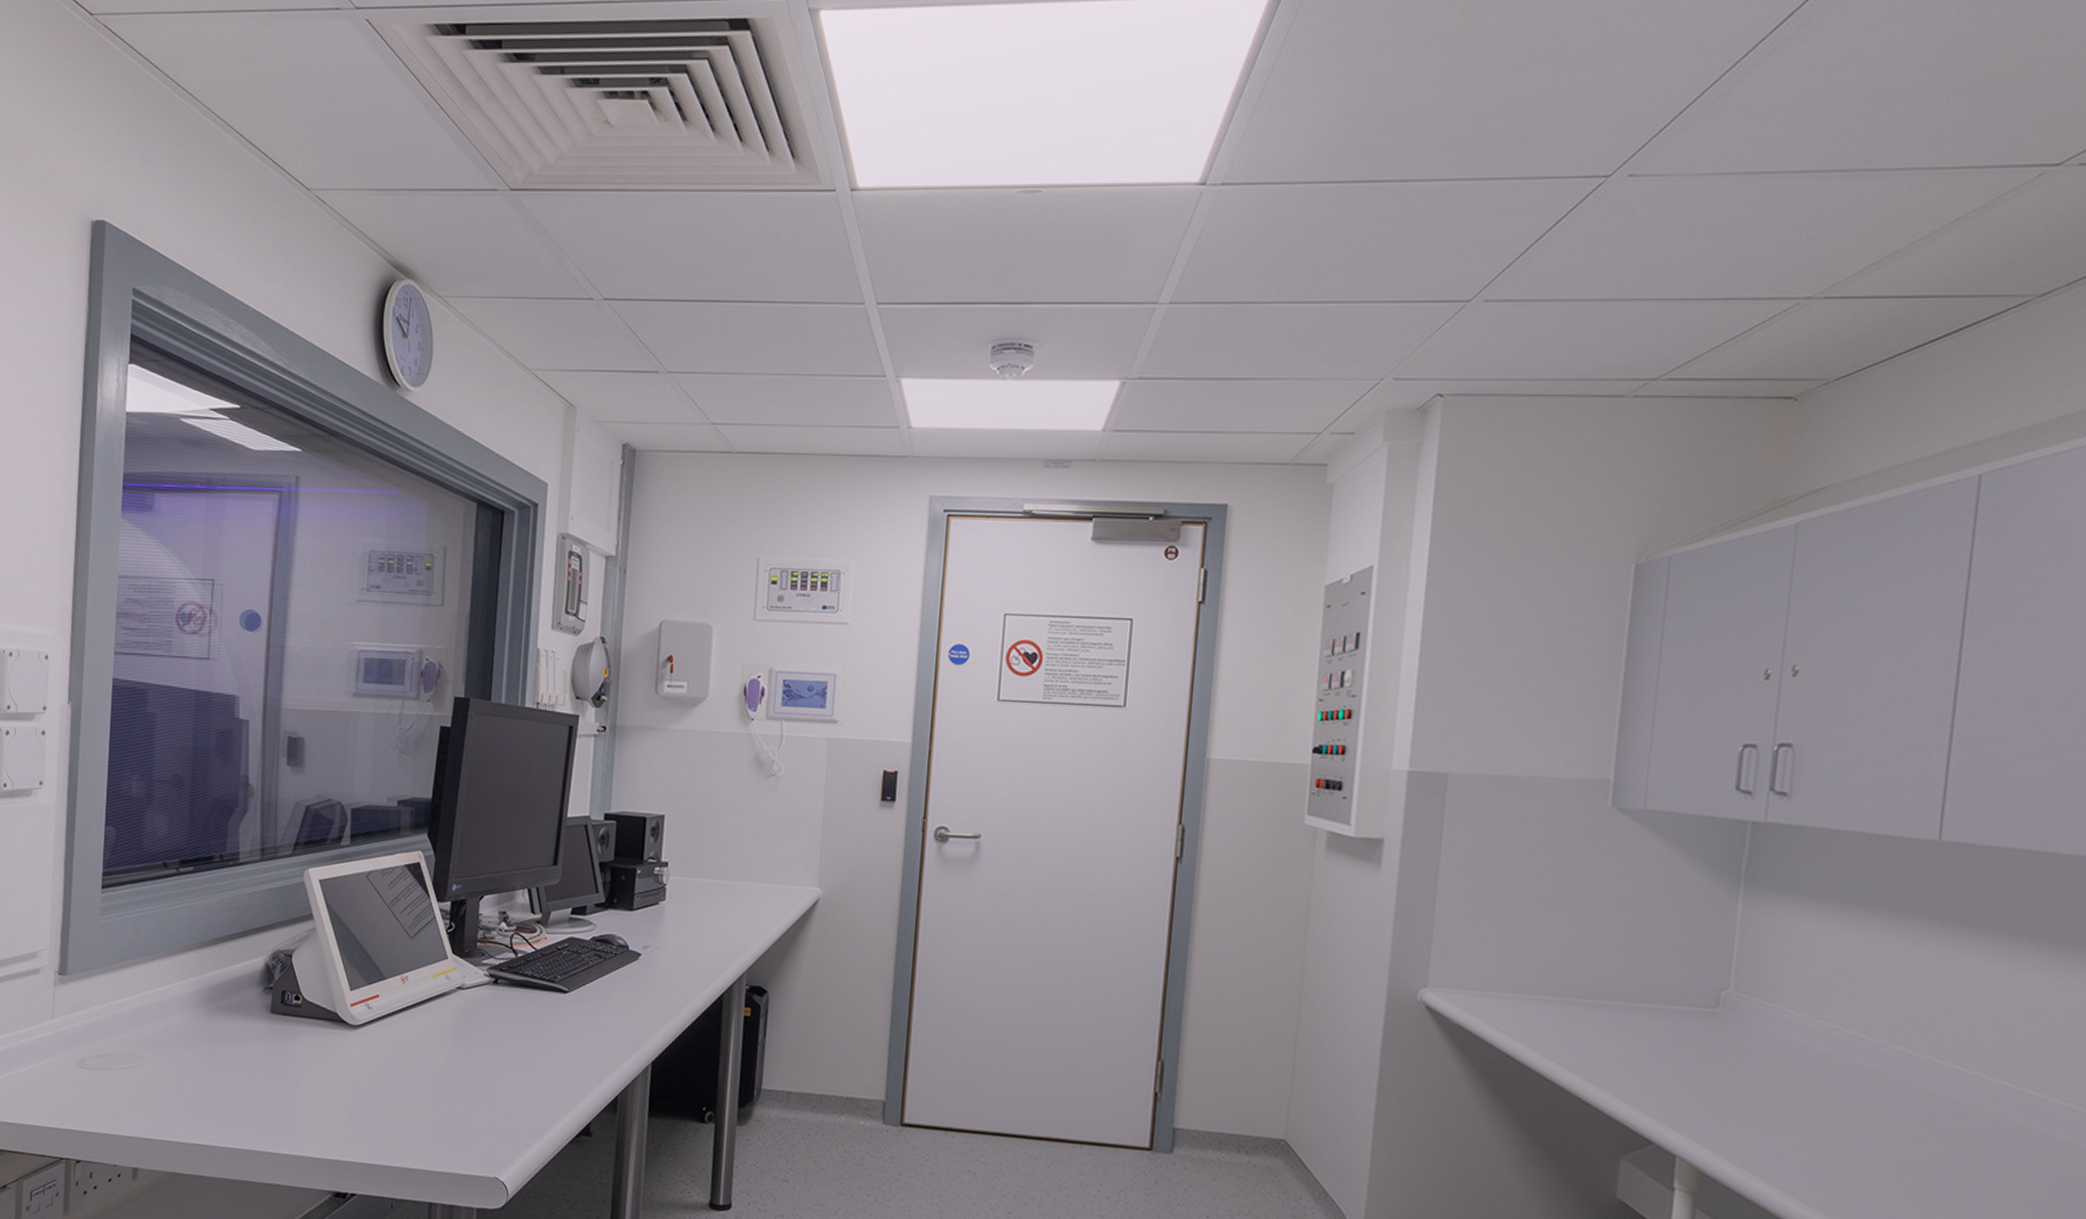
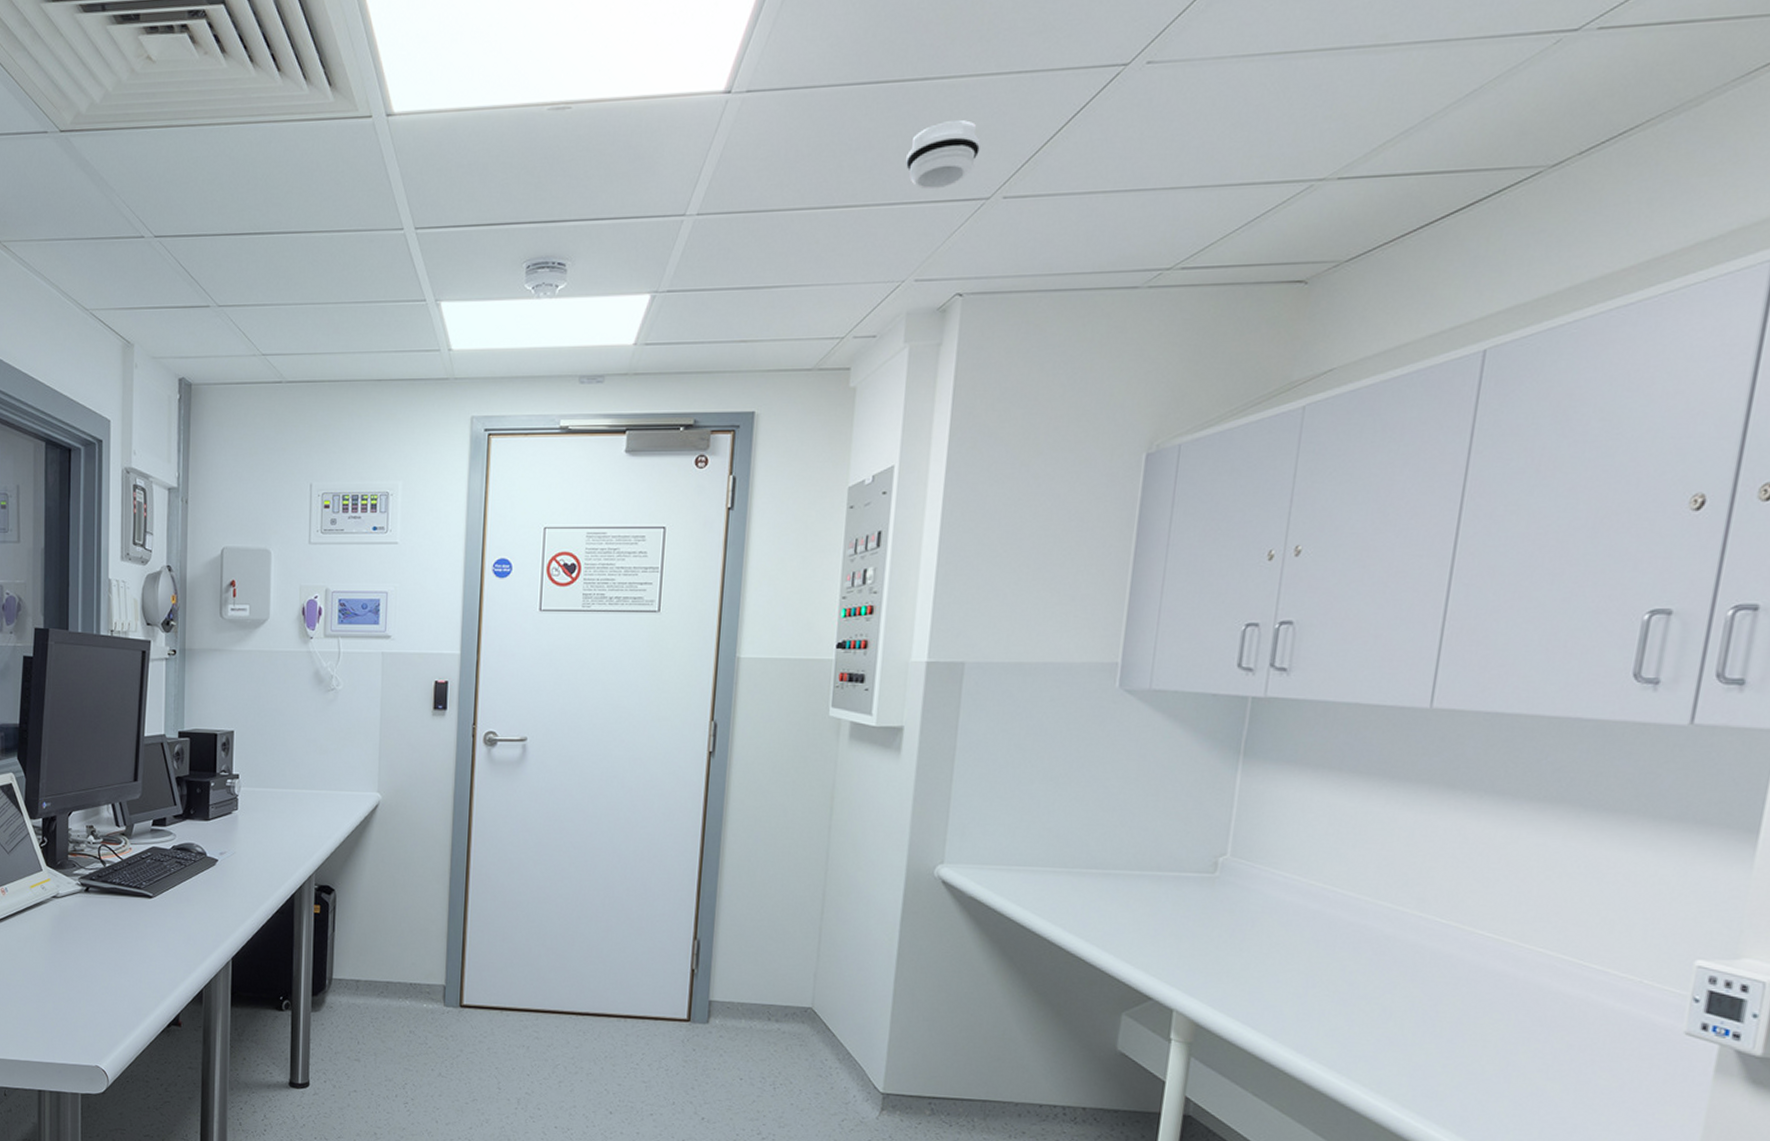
smoke detector: none [1384,221,1461,290] -> present [906,119,981,190]

